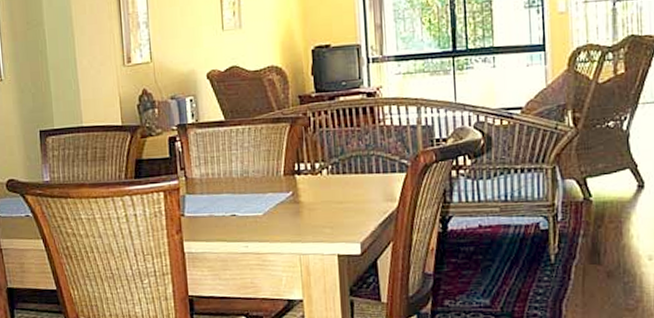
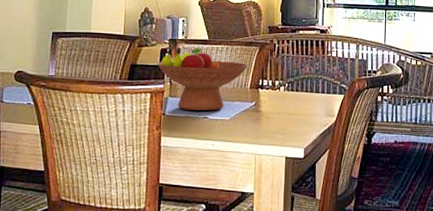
fruit bowl: none [166,132,280,208] -> present [157,48,249,111]

